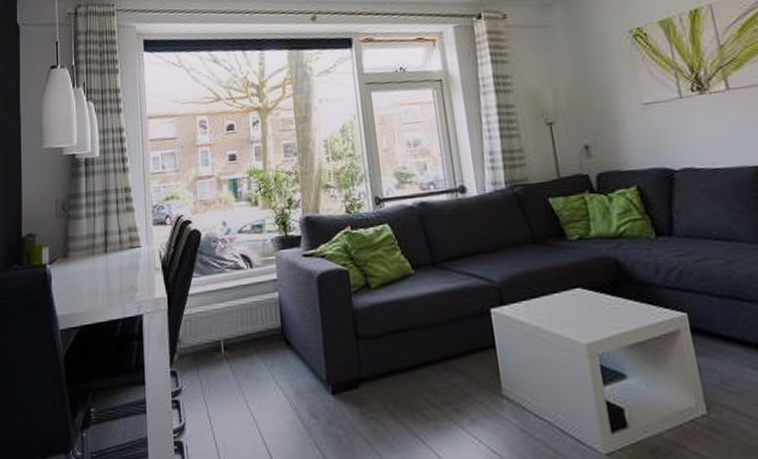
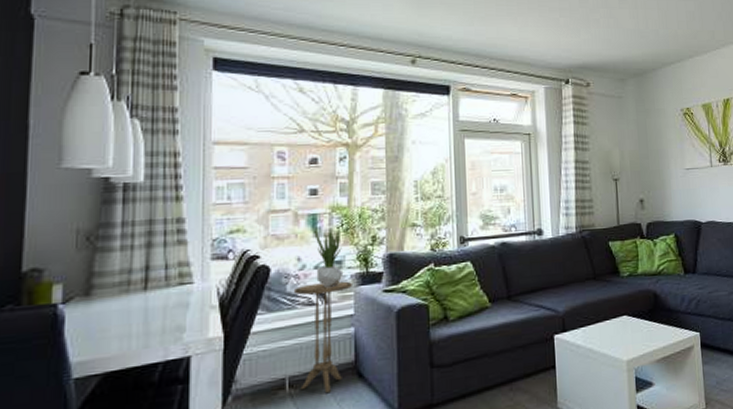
side table: none [221,245,275,359] -> present [293,281,354,394]
potted plant: none [235,191,265,251] -> present [314,227,344,287]

